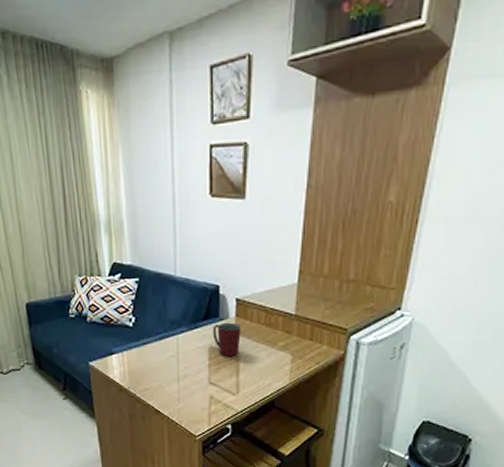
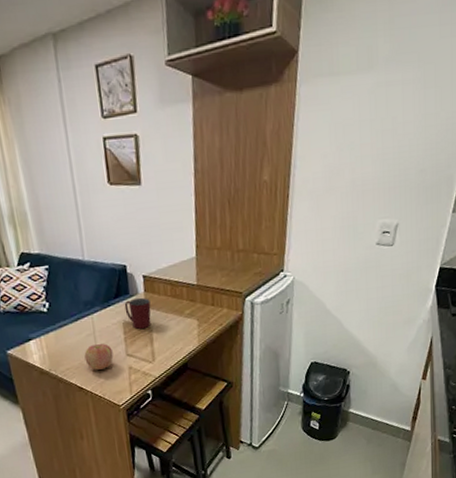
apple: none [165,367,195,395] -> present [84,343,114,370]

